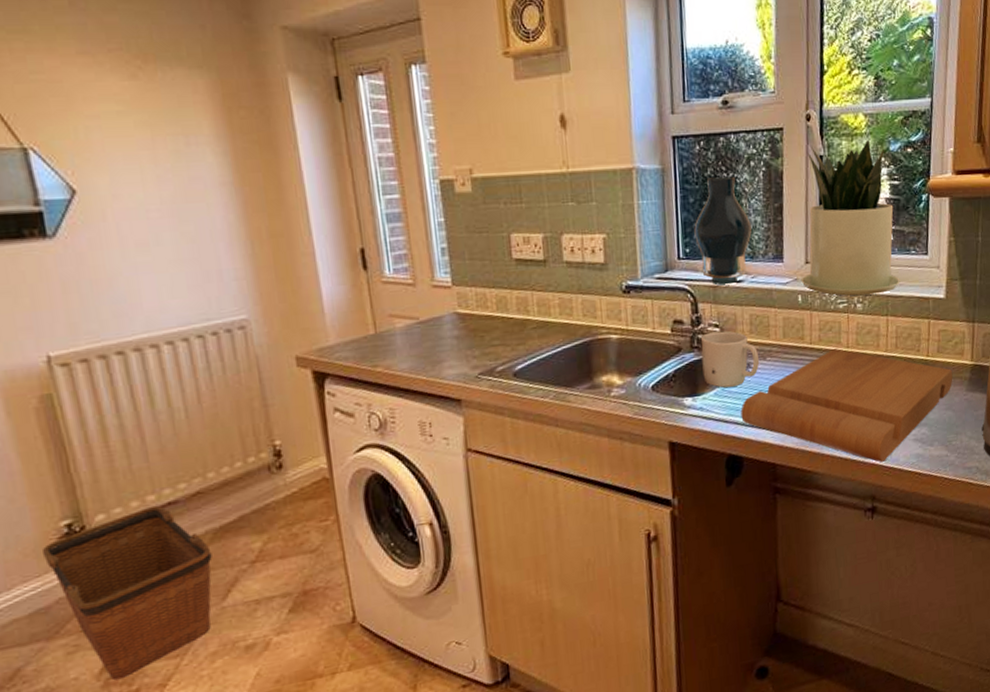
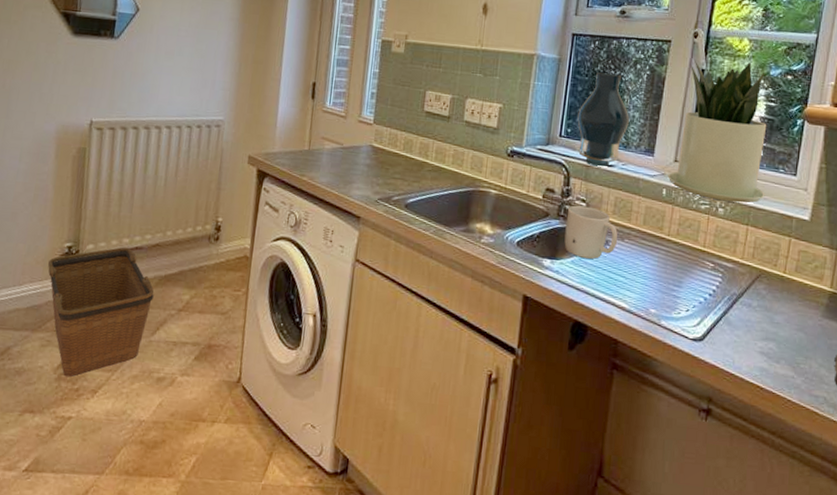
cutting board: present [740,348,953,462] -> none [592,245,809,366]

